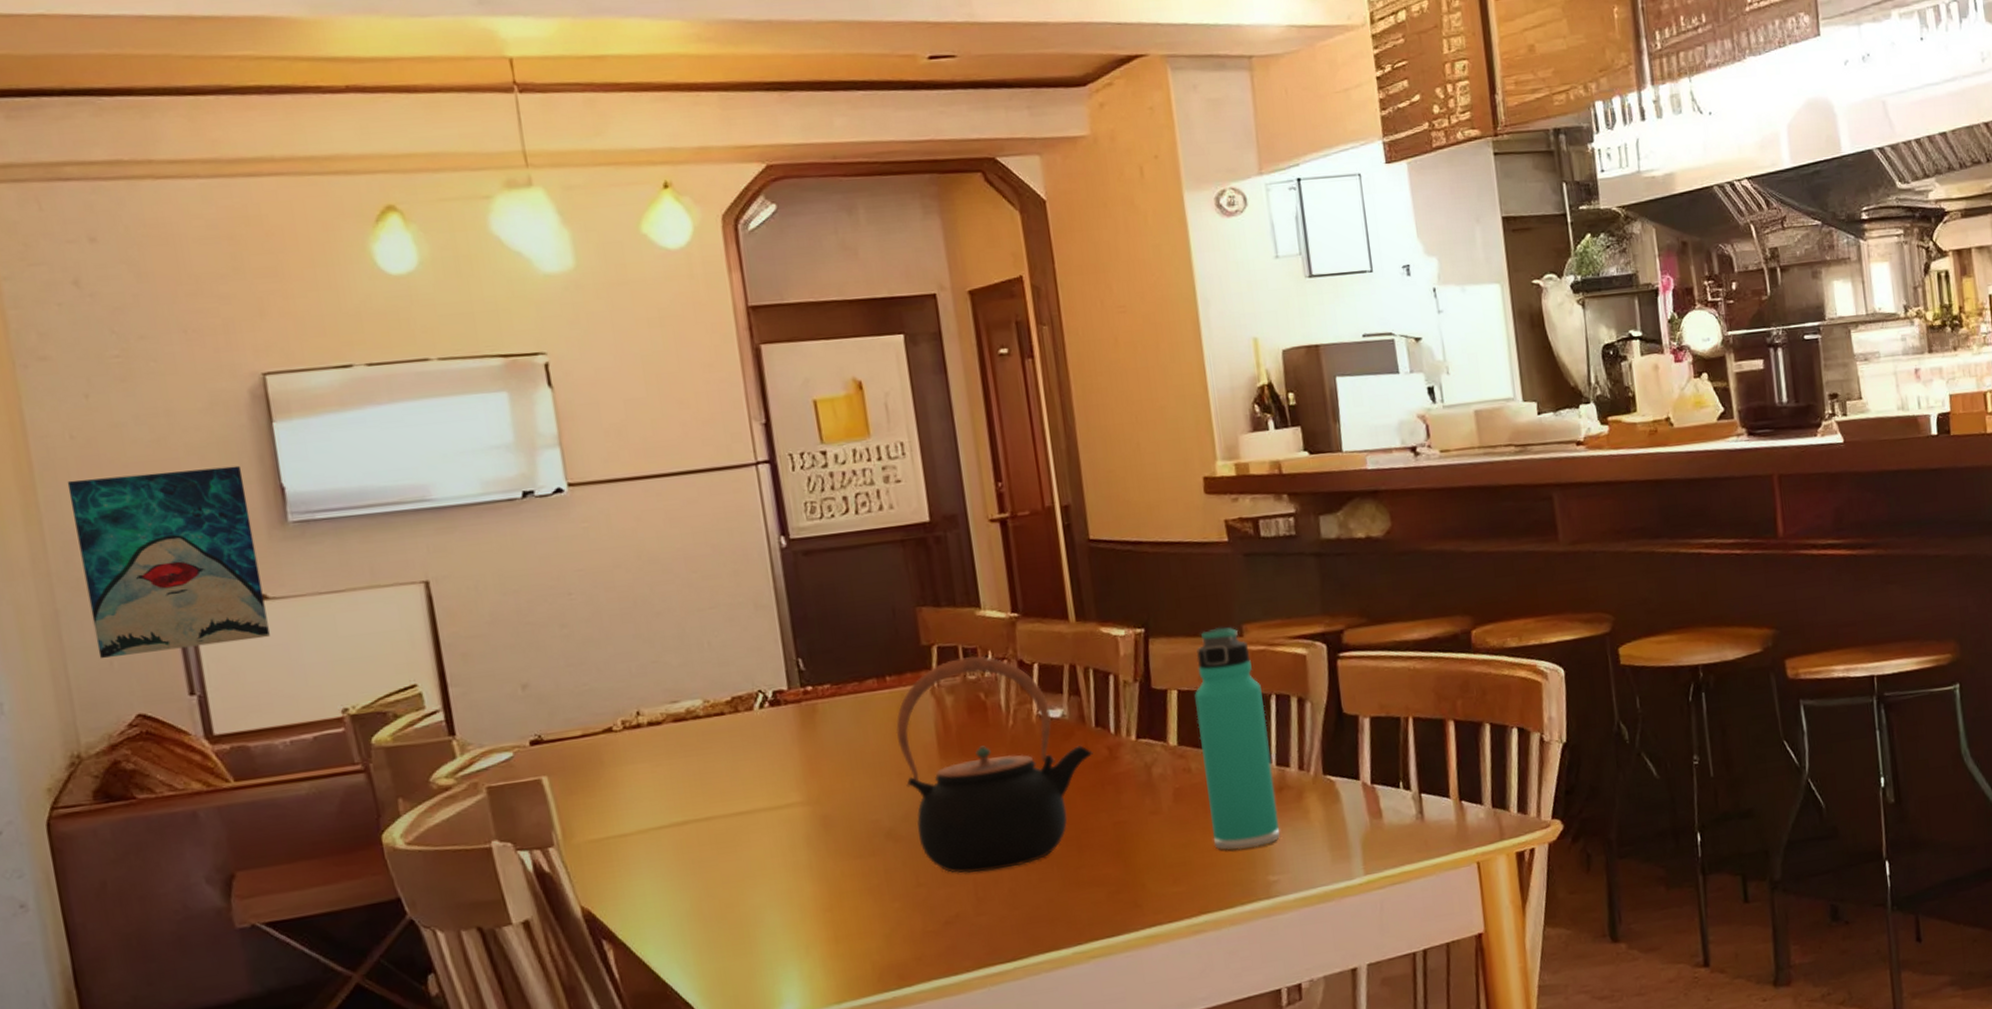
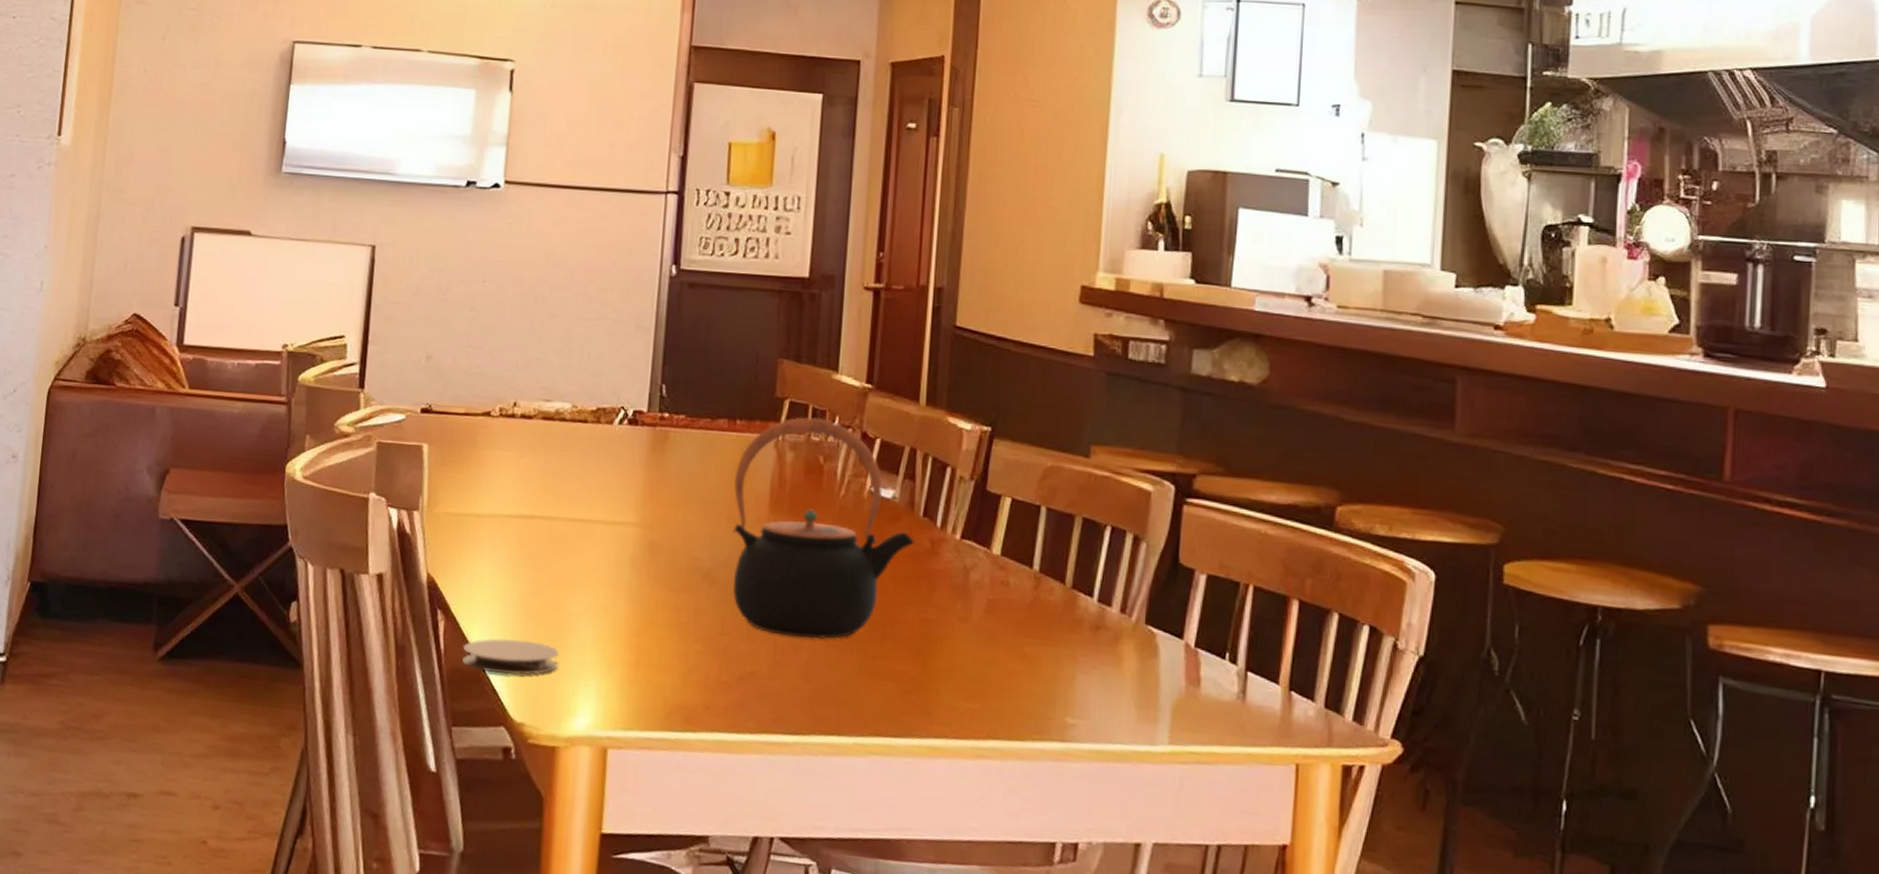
wall art: present [67,465,270,659] -> none [119,106,259,269]
coaster: none [640,943,752,989] -> present [462,638,559,676]
thermos bottle: present [1194,626,1281,850] -> none [1016,441,1098,684]

